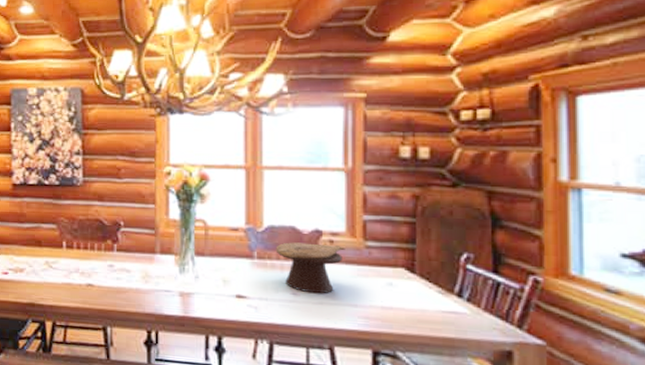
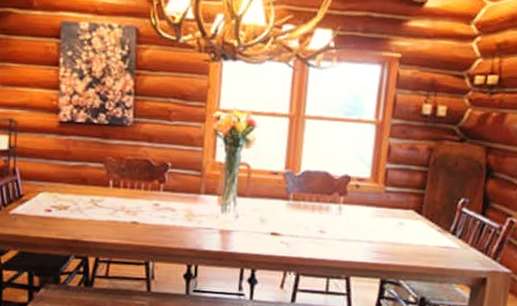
decorative bowl: present [275,242,345,294] -> none [309,186,368,232]

